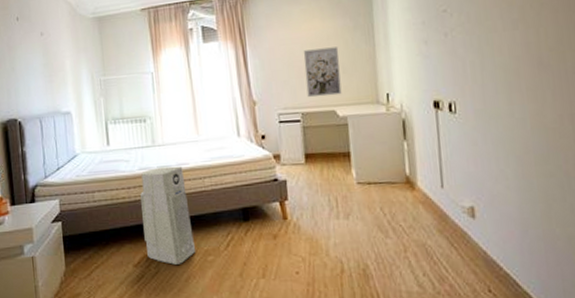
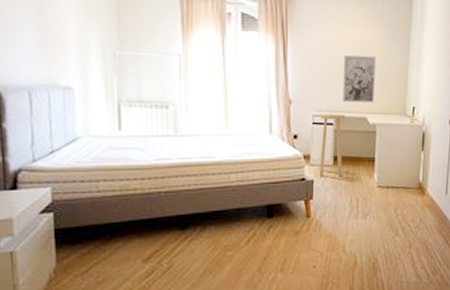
air purifier: present [140,166,196,265] -> none [156,159,215,260]
stool: none [285,109,317,175] -> present [319,114,345,177]

